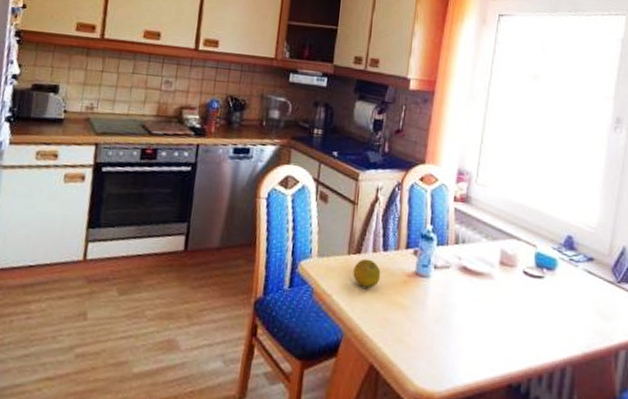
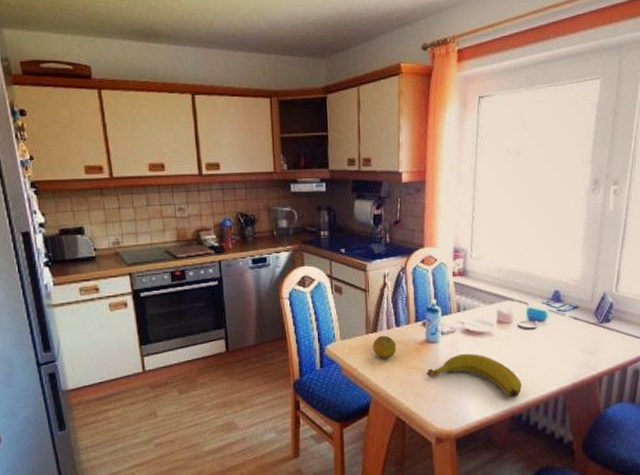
banana: none [411,295,523,361] -> present [426,353,522,398]

